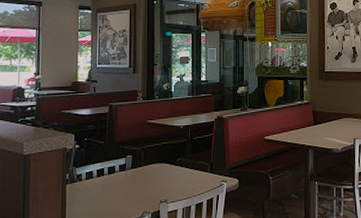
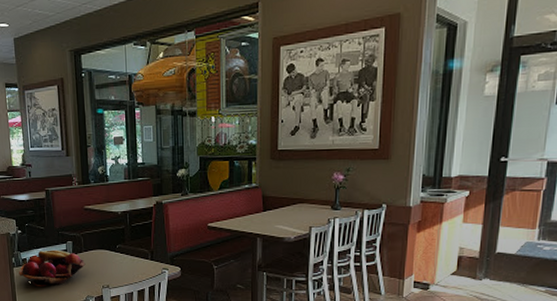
fruit basket: none [72,164,144,204] -> present [19,250,86,287]

